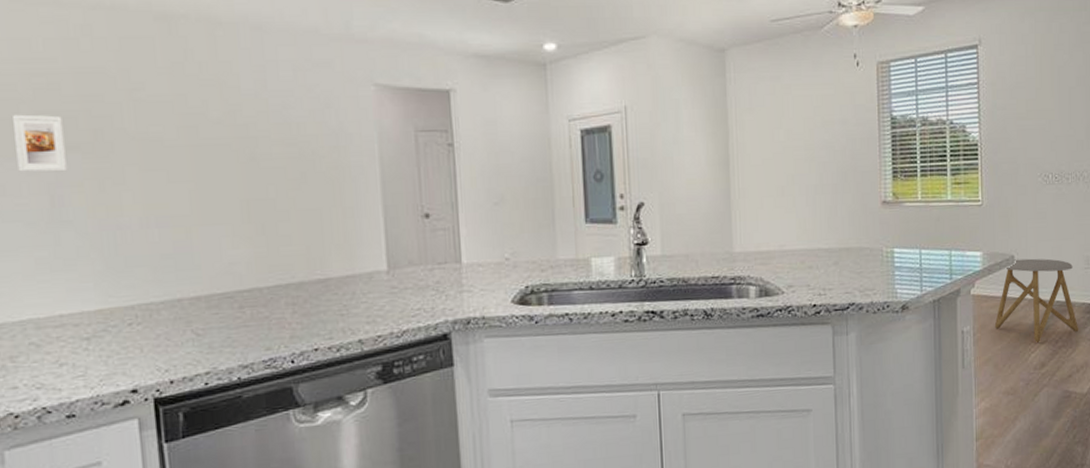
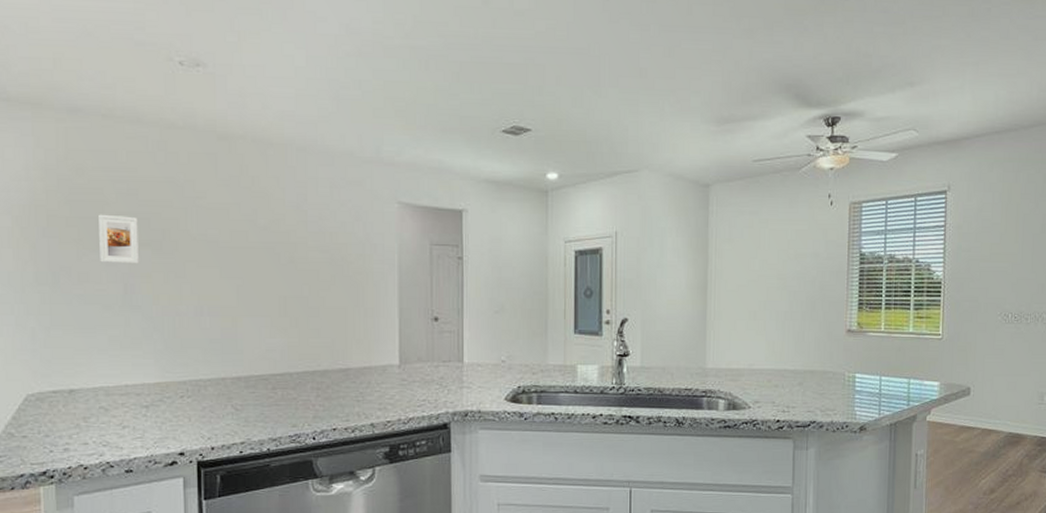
stool: present [994,258,1079,343] -> none [947,391,1030,470]

